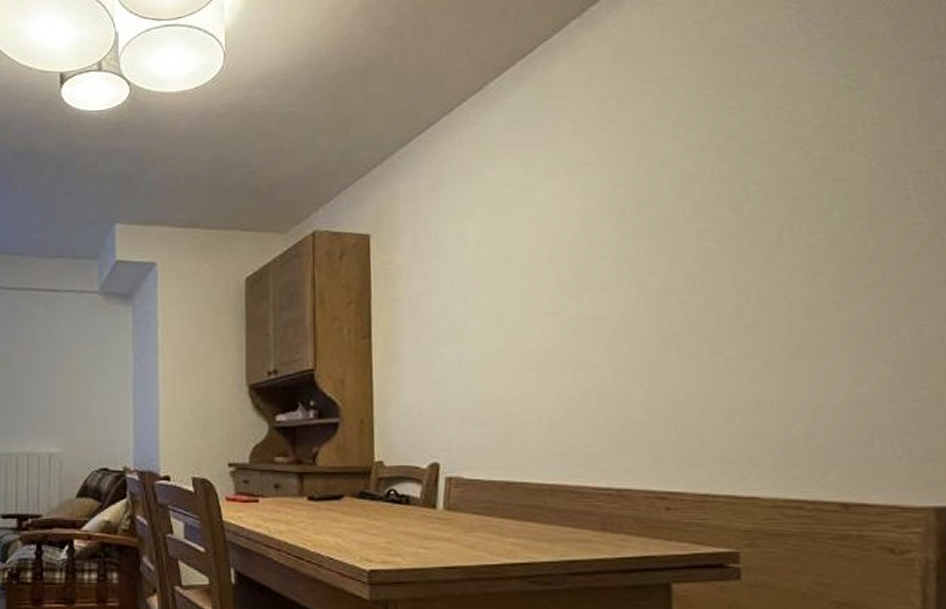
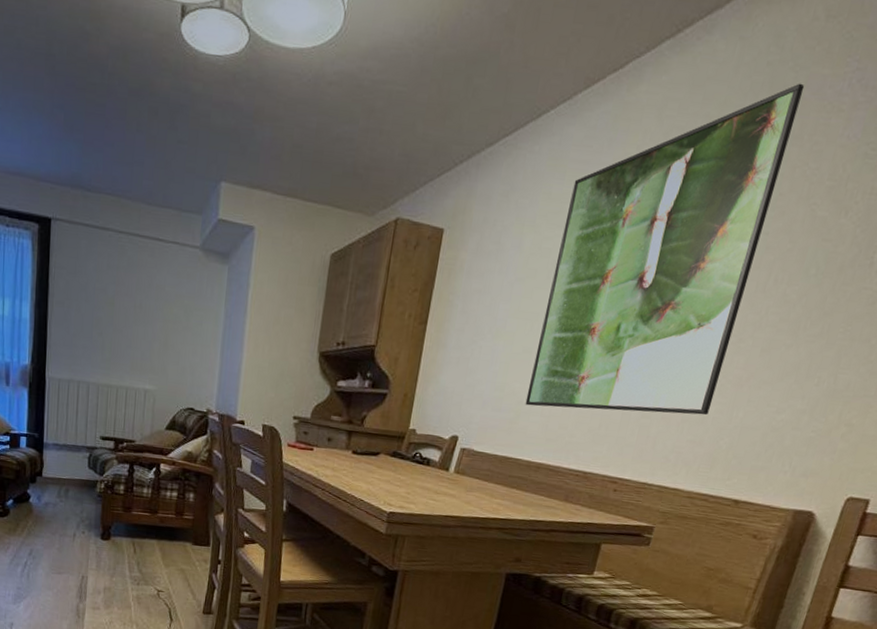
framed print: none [509,33,763,415] -> present [525,83,805,415]

